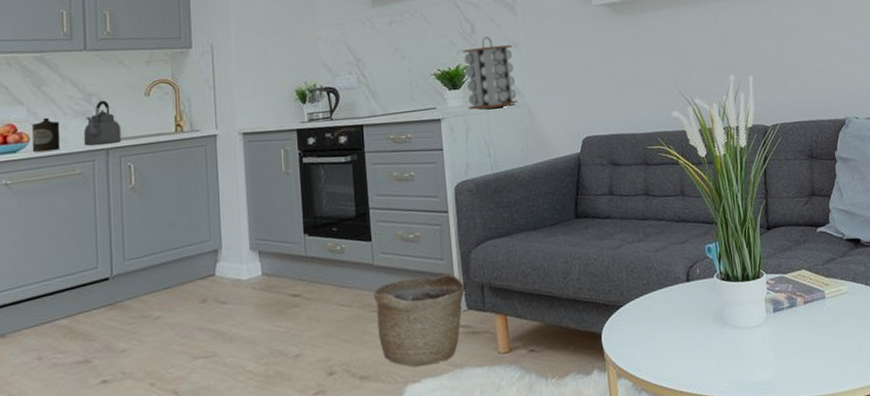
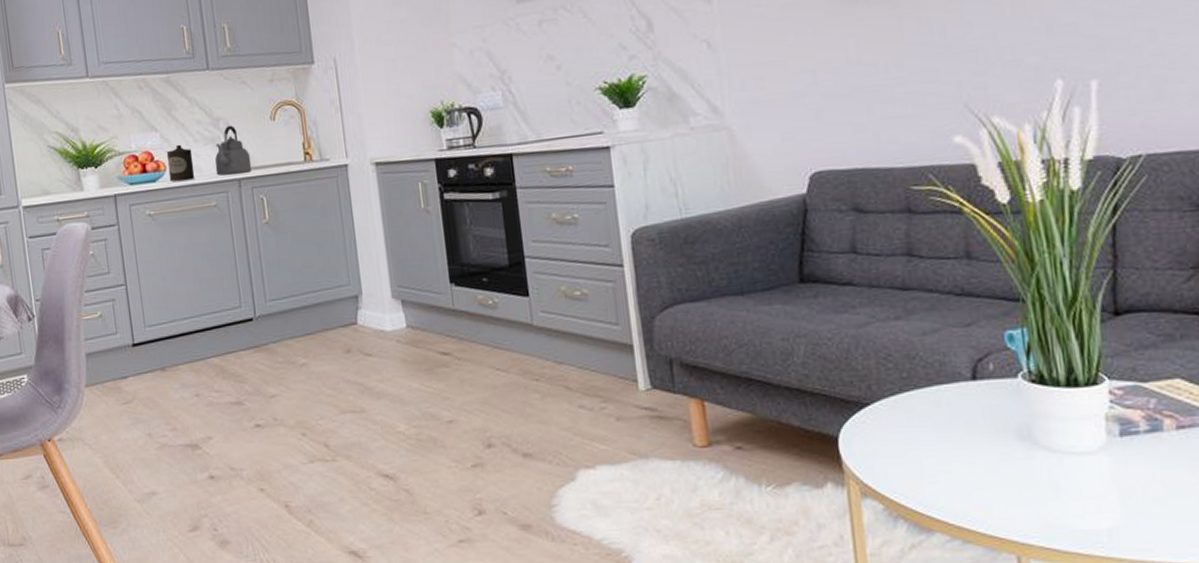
basket: present [373,273,465,367] -> none [533,341,648,451]
spice rack: present [463,36,519,111] -> none [637,34,716,136]

